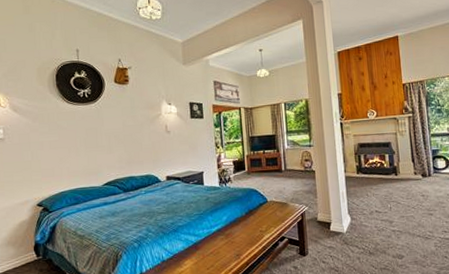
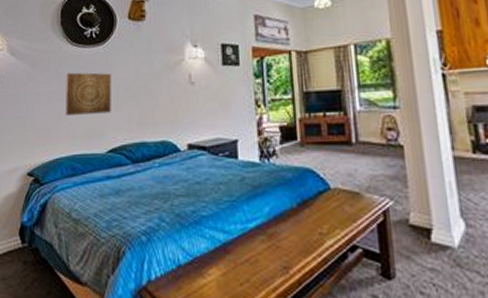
wall art: none [64,125,105,159] -> present [65,72,111,115]

